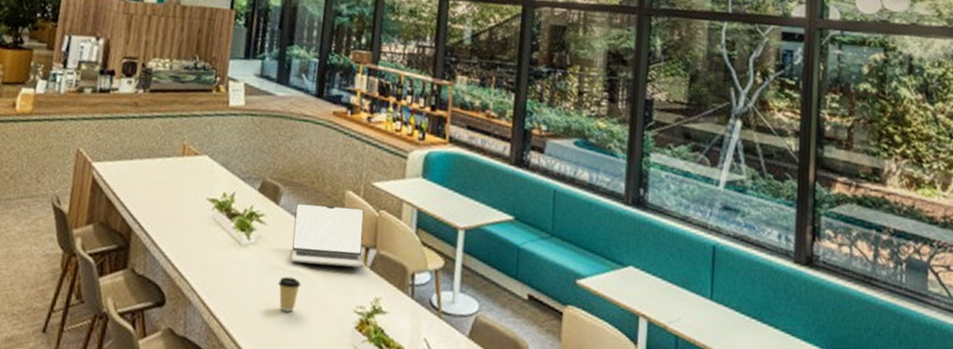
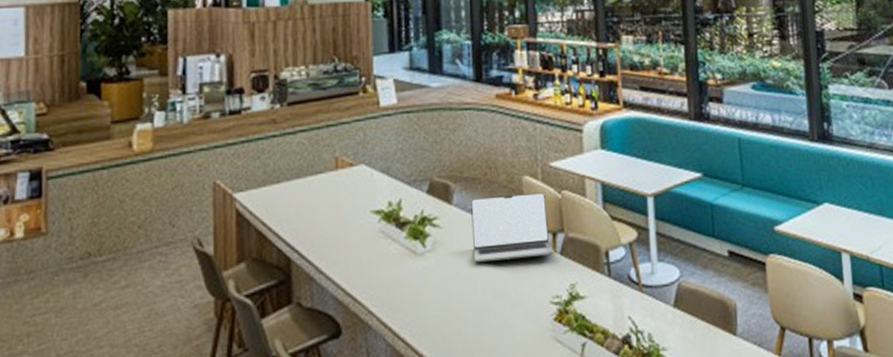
coffee cup: present [278,276,301,312] -> none [463,278,489,317]

